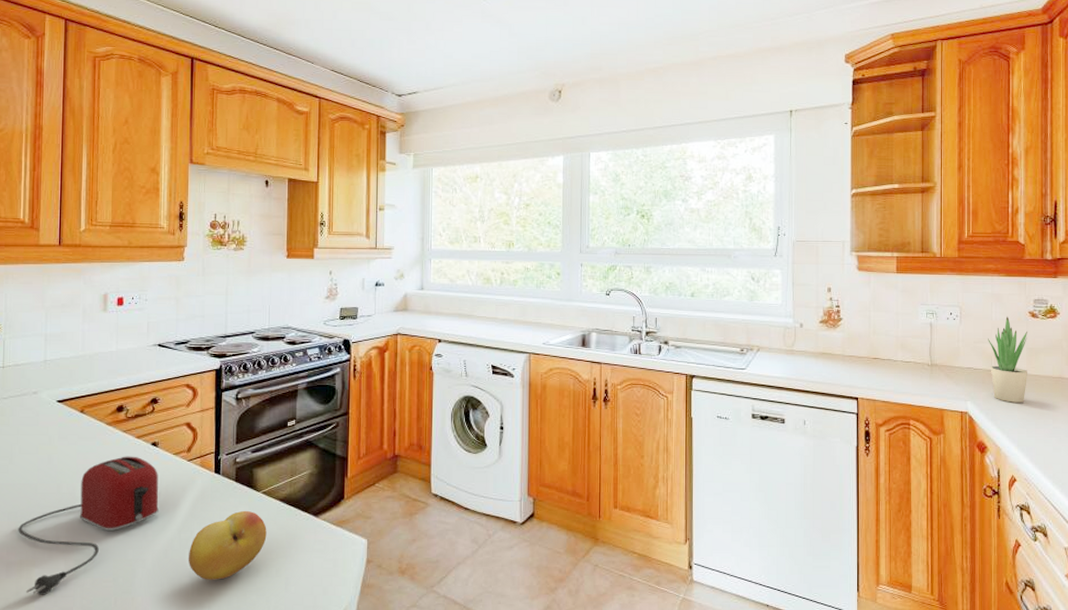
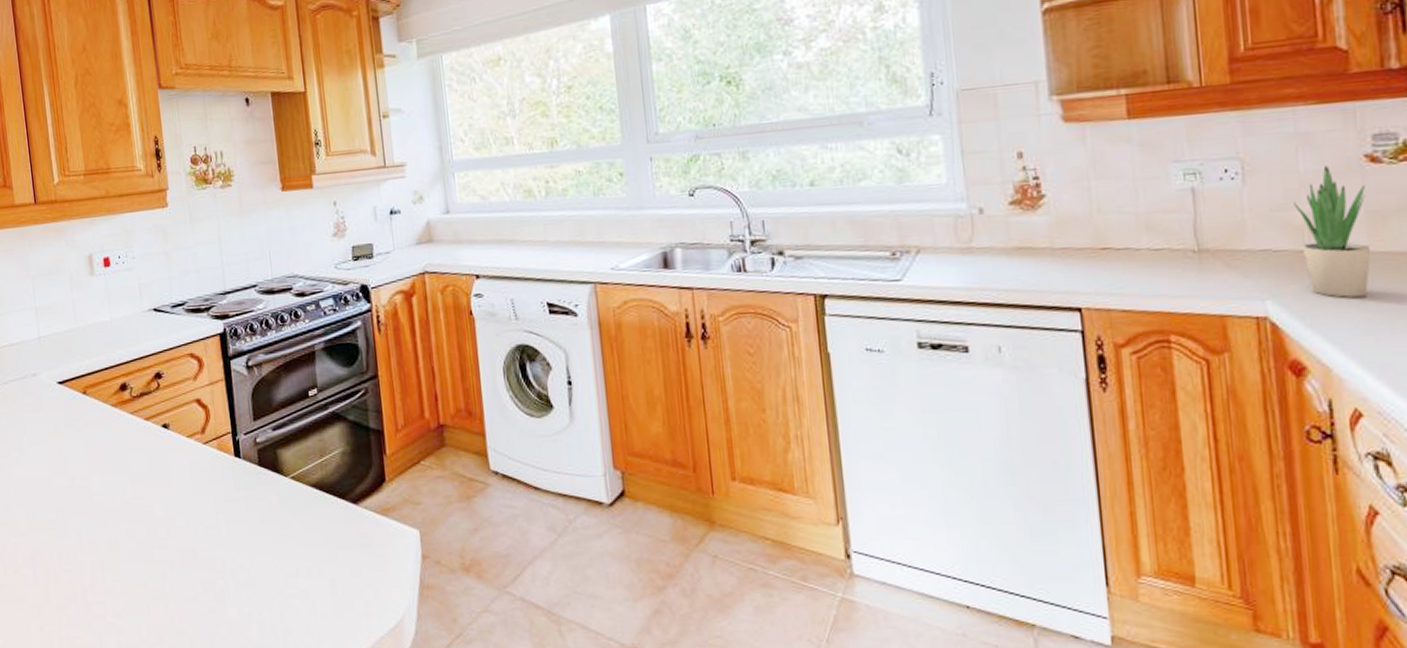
toaster: present [18,456,159,595] -> none [38,441,180,602]
fruit: present [189,510,267,580] -> none [218,499,303,583]

